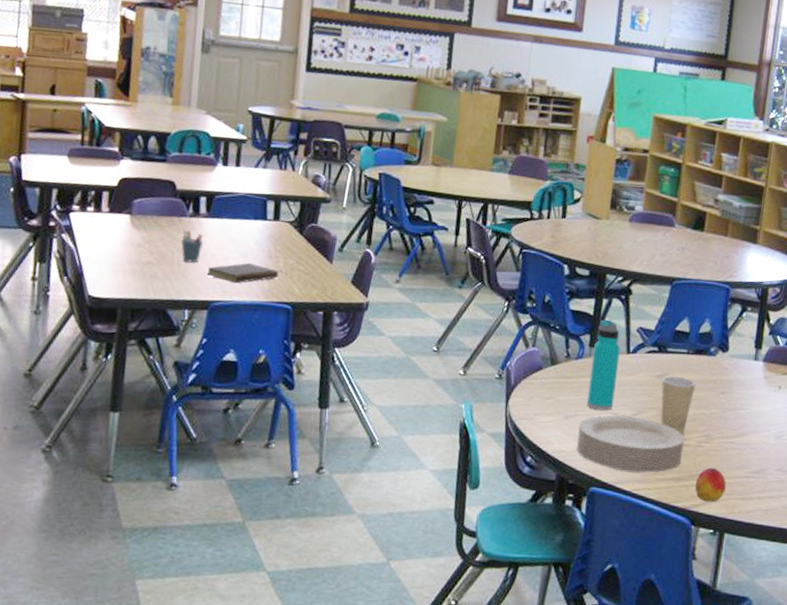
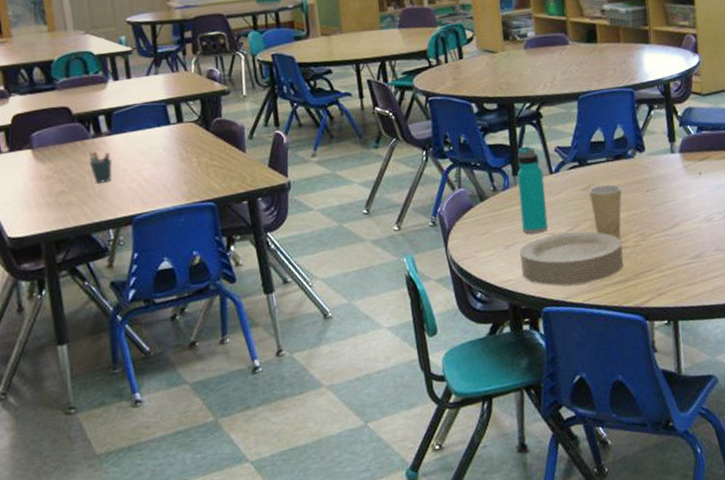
book: present [206,262,288,284] -> none [122,169,204,193]
peach: present [695,467,727,503] -> none [641,262,671,296]

